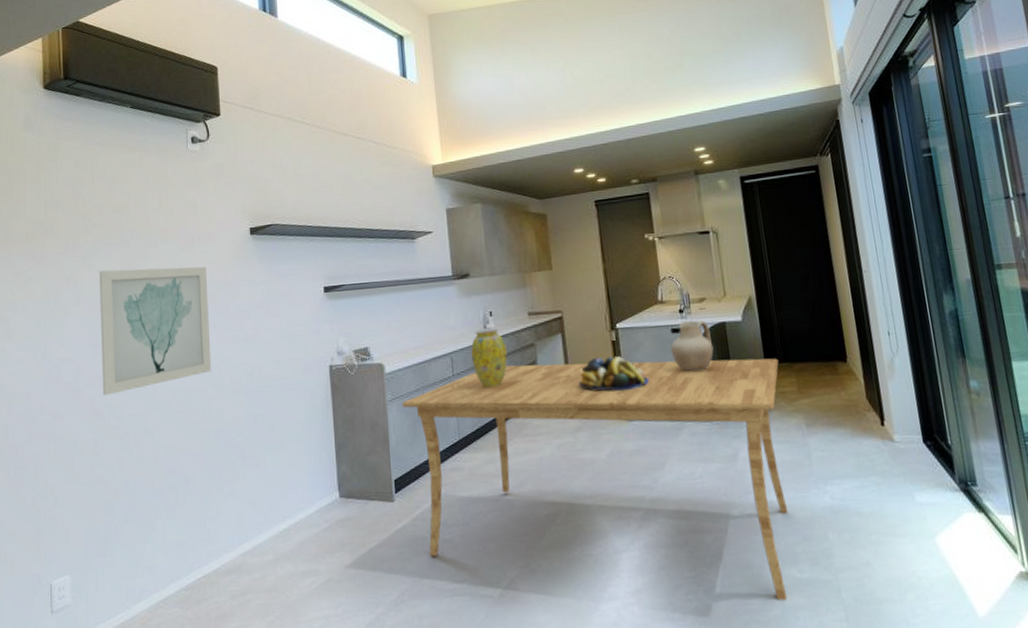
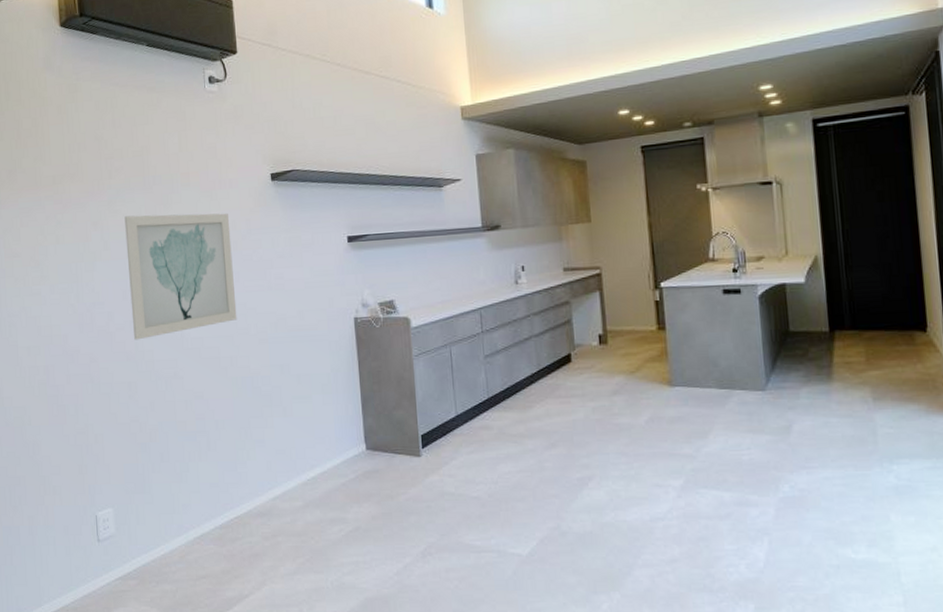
dining table: present [402,358,789,602] -> none [429,323,846,581]
vase: present [471,328,508,388] -> none [501,284,540,346]
fruit bowl: present [579,356,649,392] -> none [617,317,695,355]
ceramic pitcher: present [670,319,714,371] -> none [721,280,771,336]

